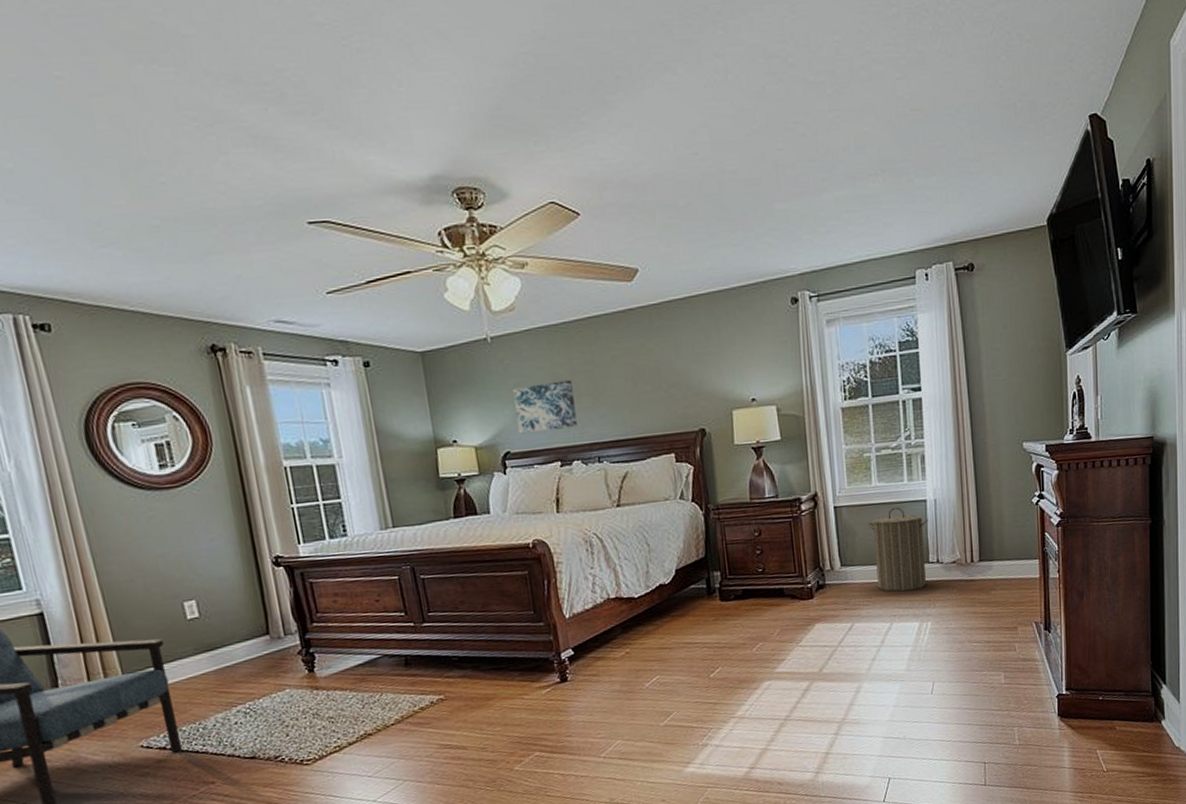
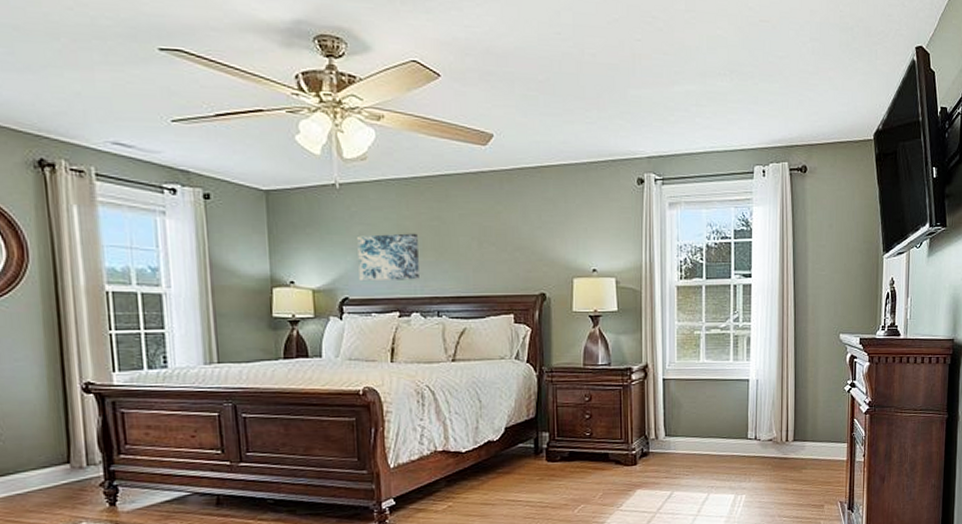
laundry hamper: present [868,506,928,592] -> none [693,384,750,465]

